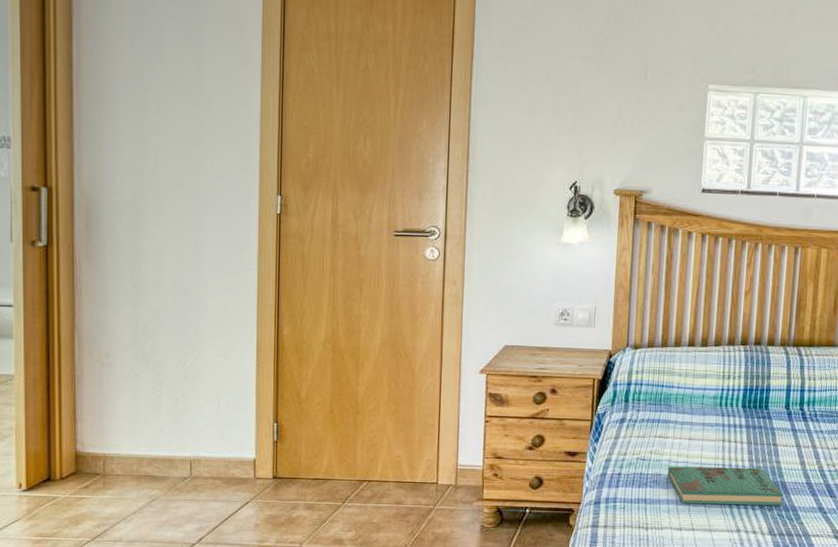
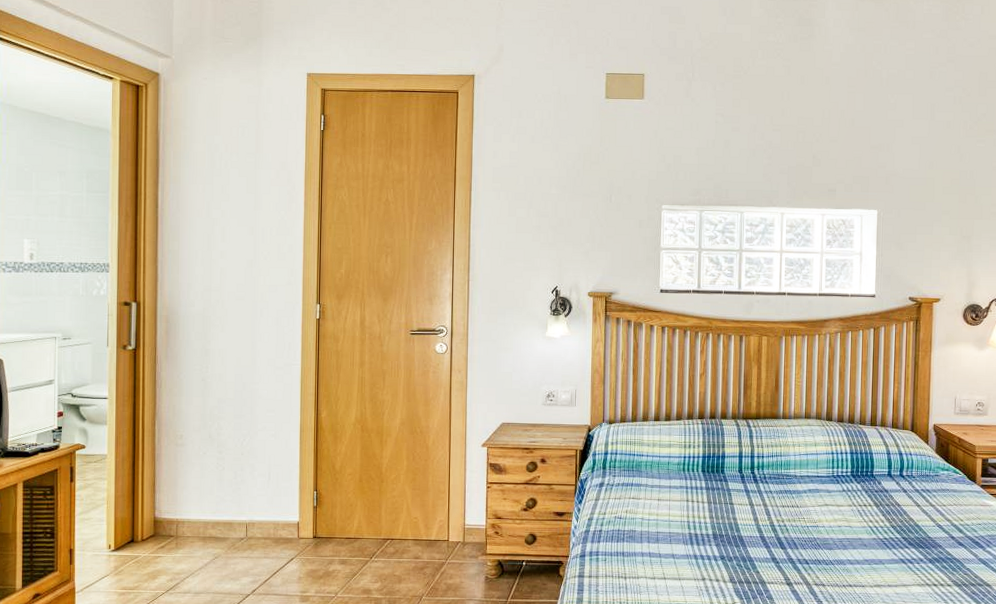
book: present [667,466,784,506] -> none [641,523,741,557]

